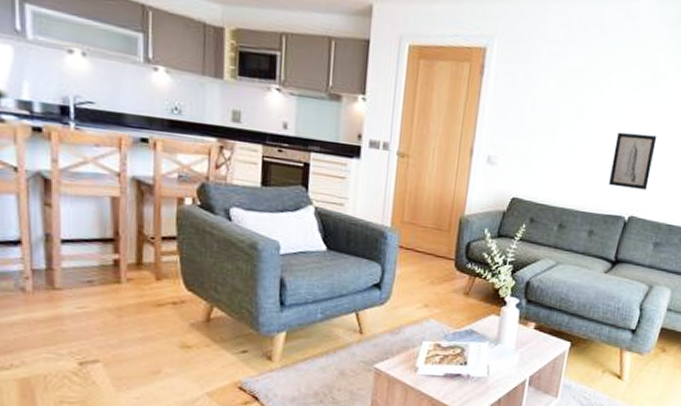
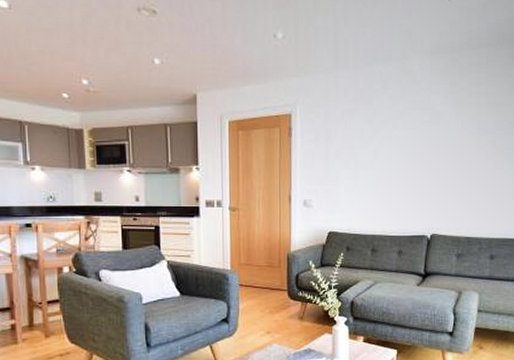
wall art: present [609,132,657,190] -> none [409,164,444,211]

